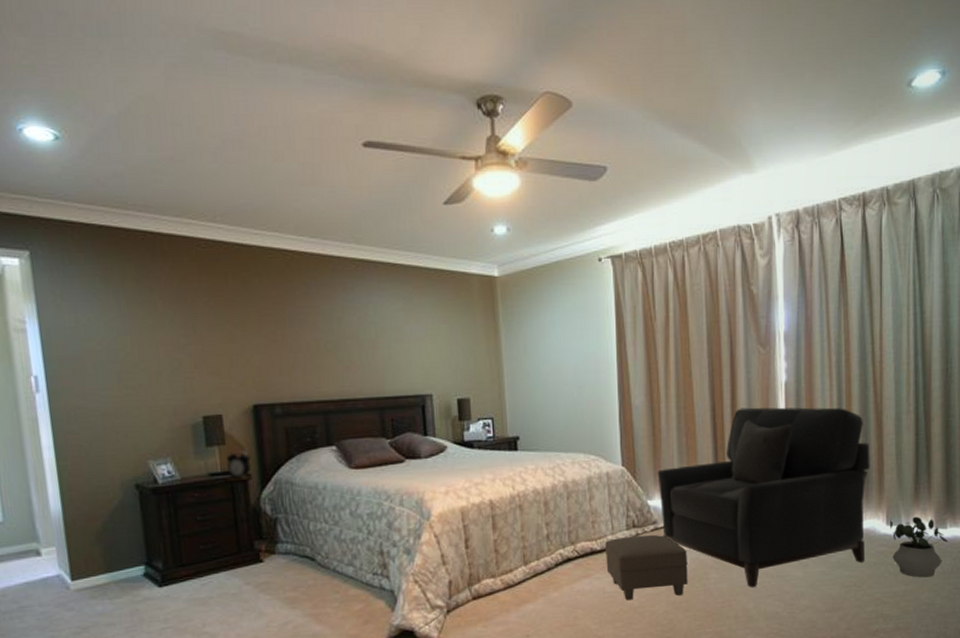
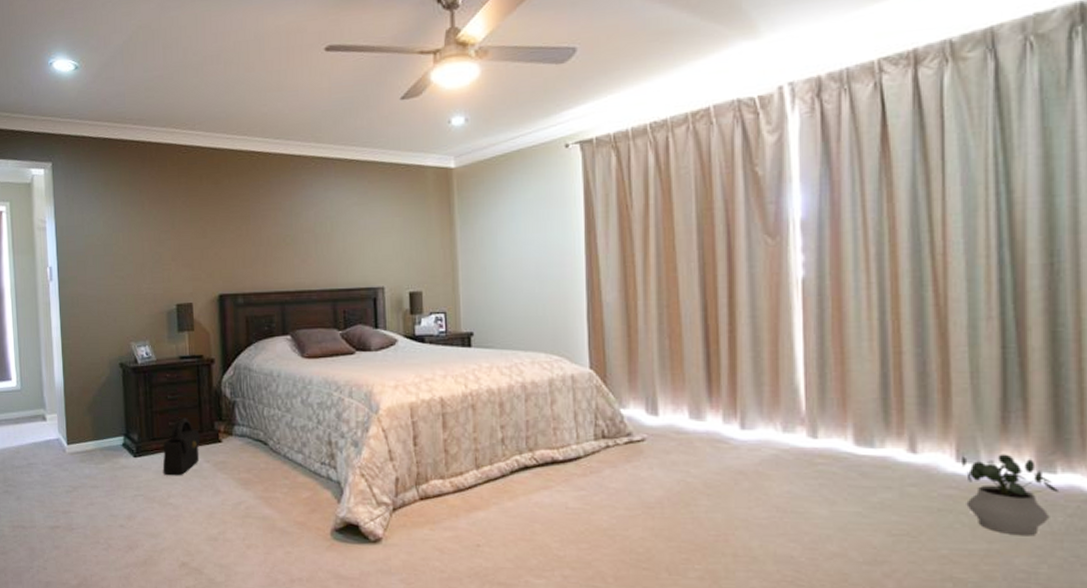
handbag: none [194,539,239,602] -> present [162,417,200,475]
alarm clock: present [224,450,254,482] -> none [192,336,217,365]
ottoman: present [605,534,688,601] -> none [569,447,671,521]
armchair: present [657,407,870,587] -> none [632,307,929,522]

